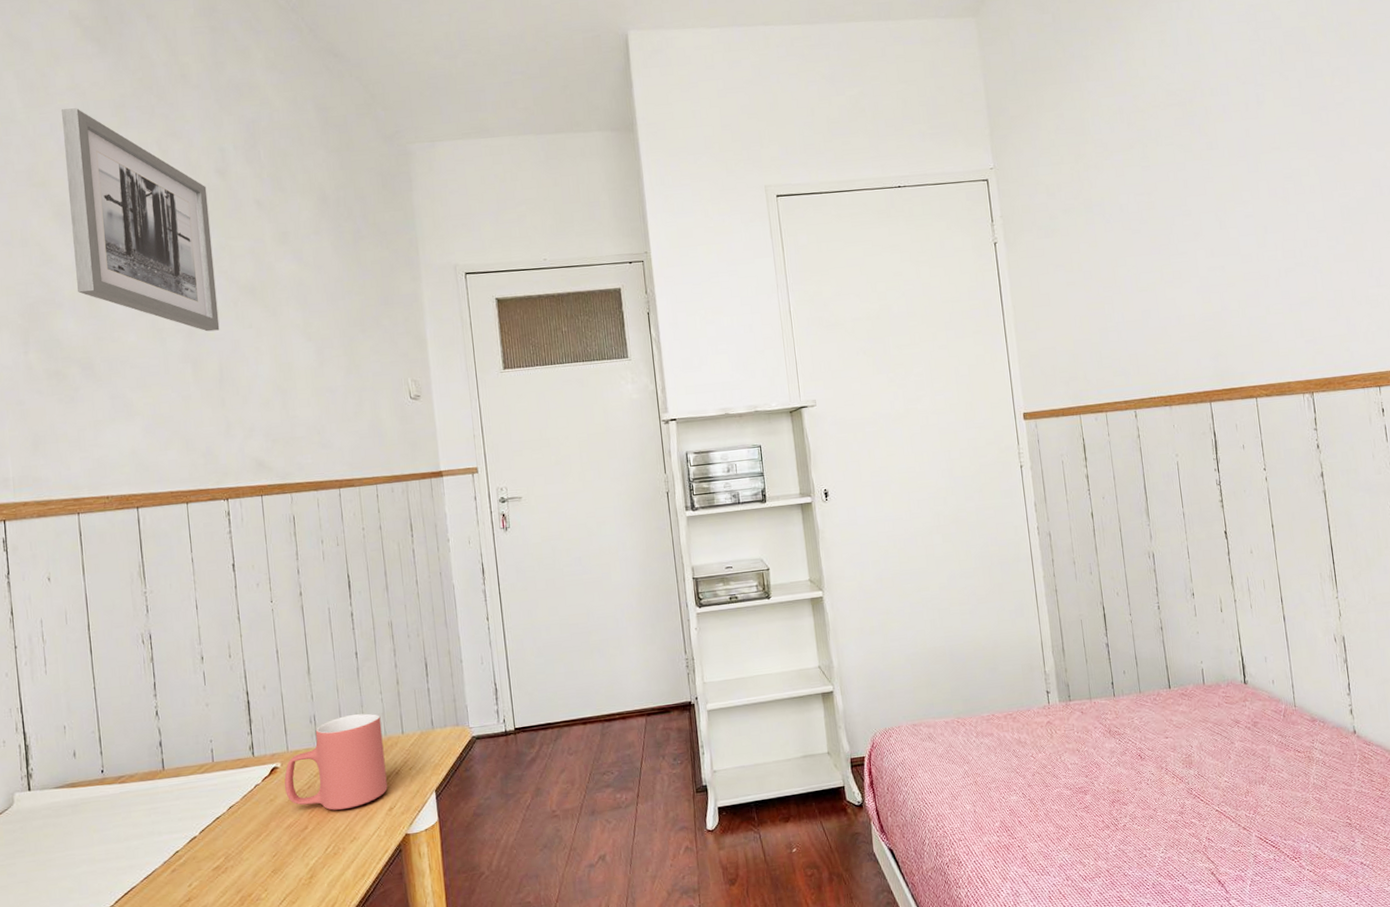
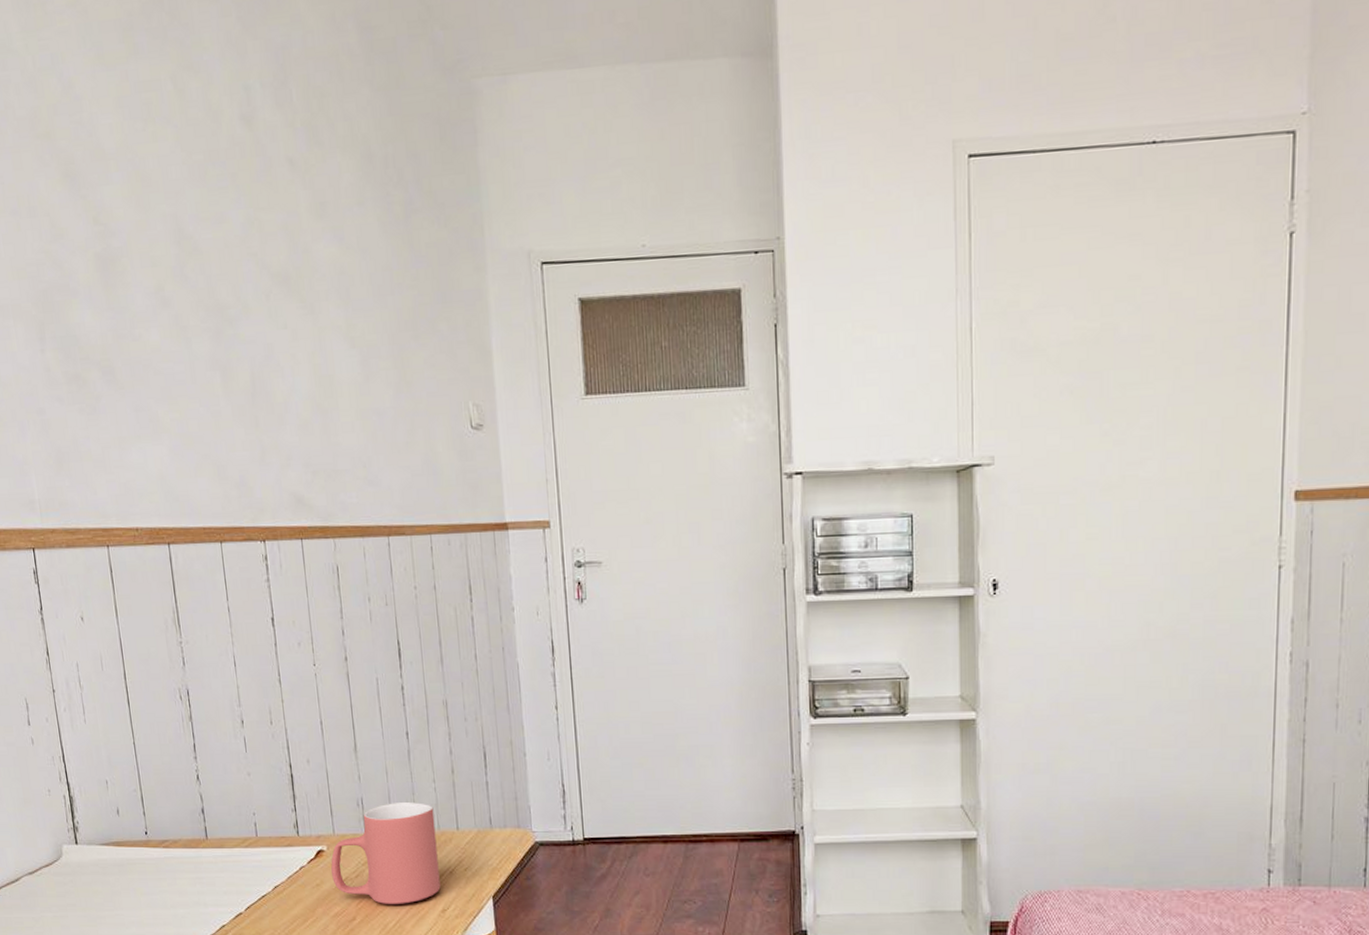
wall art: present [62,108,220,332] -> none [62,32,251,332]

